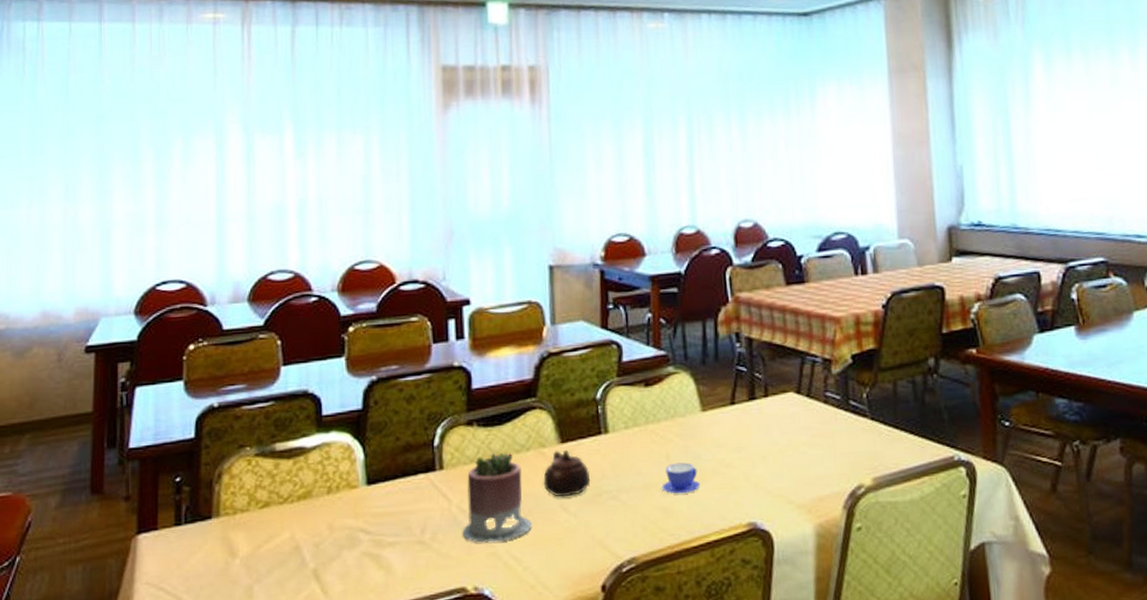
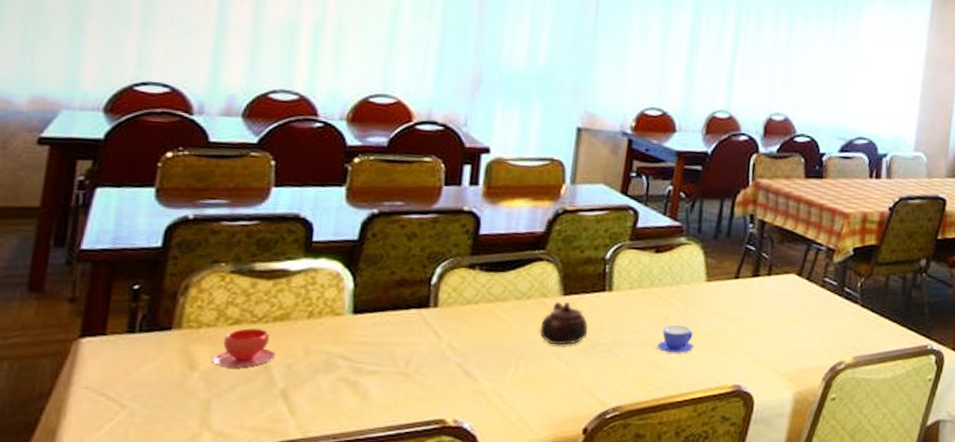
teacup: none [249,509,304,551] -> present [211,328,276,367]
succulent planter: present [462,453,533,543] -> none [448,297,523,380]

